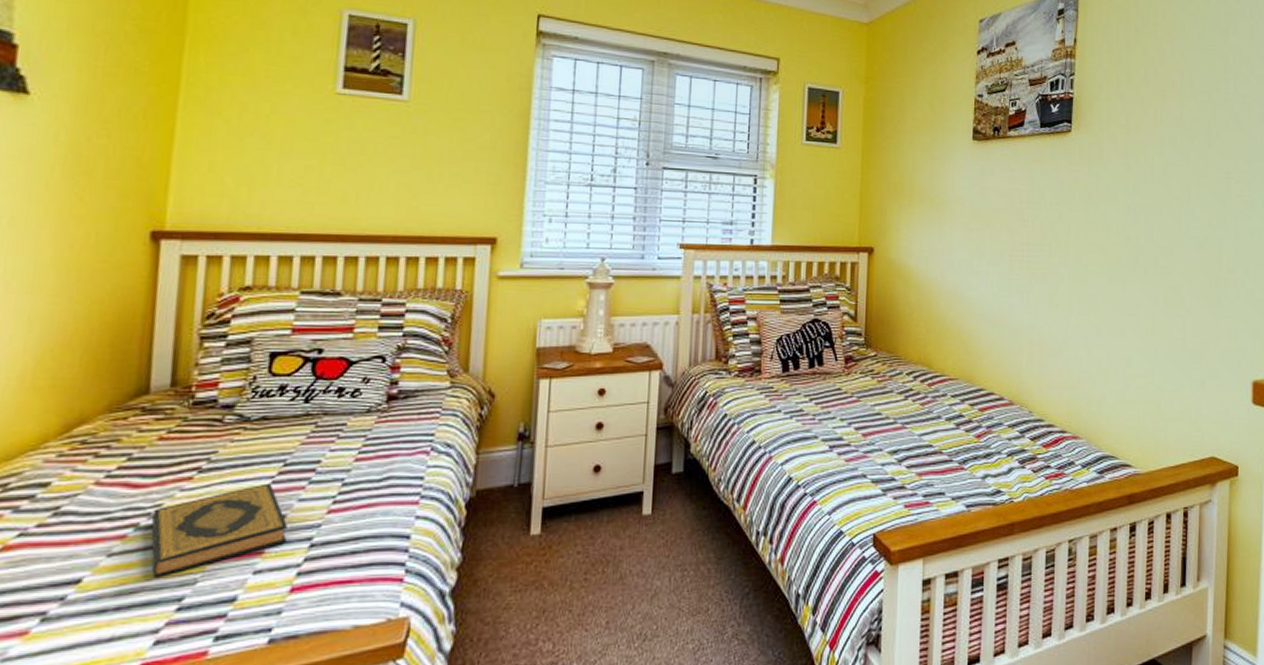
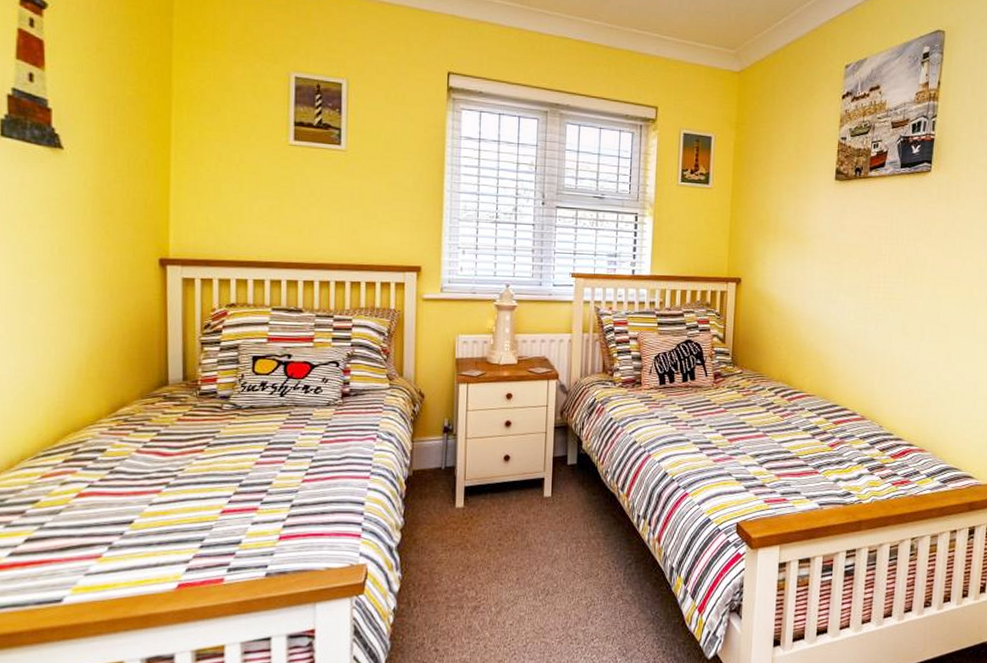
hardback book: present [151,483,288,577] -> none [177,457,274,523]

